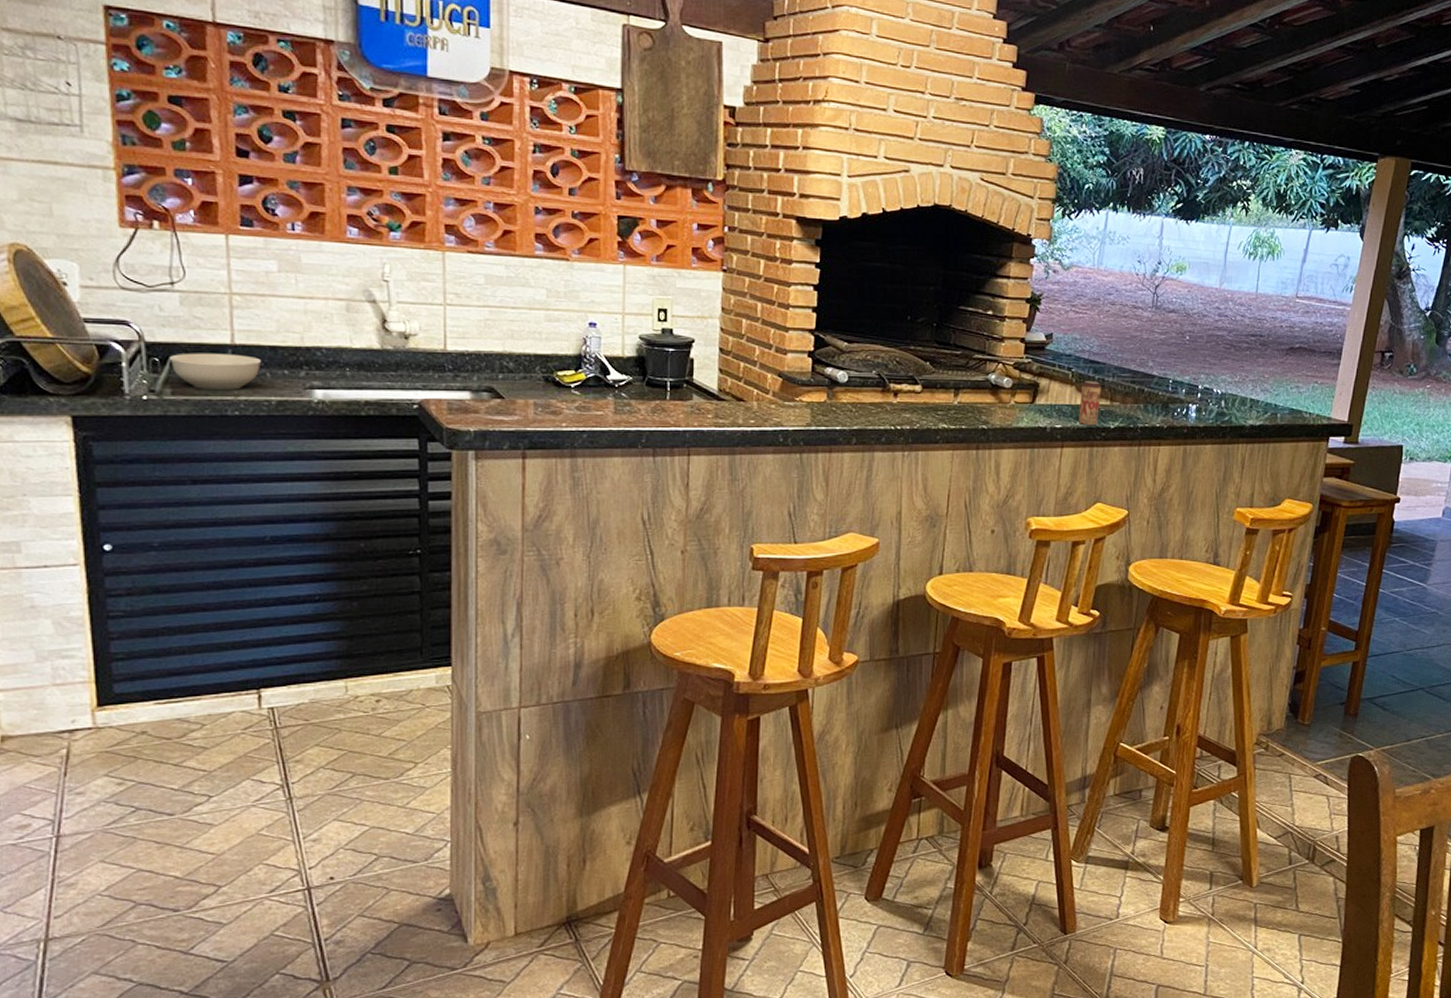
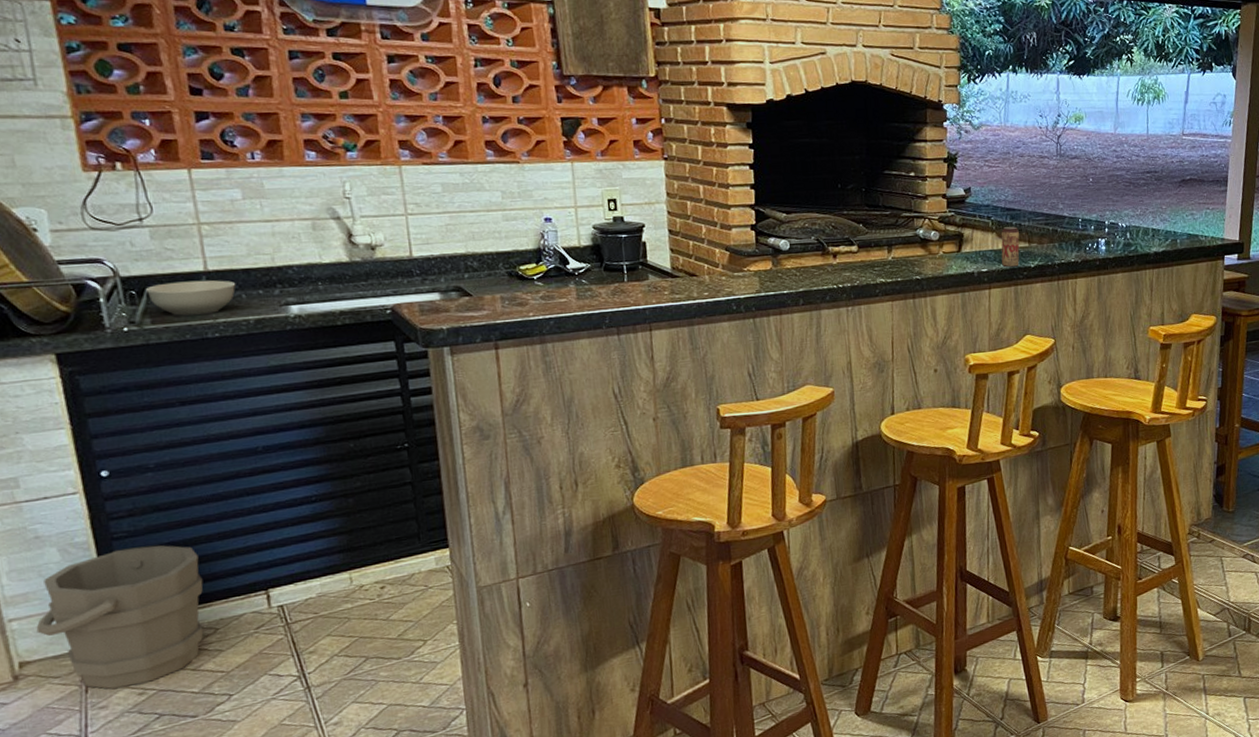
bucket: none [22,629,195,776] -> present [36,545,204,690]

